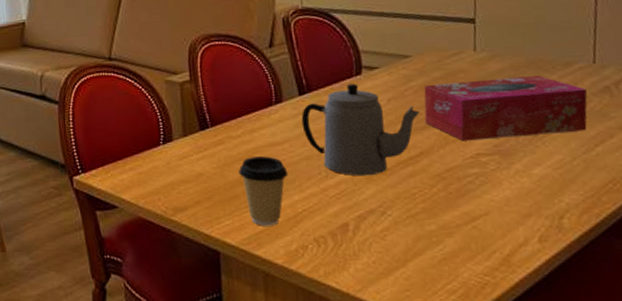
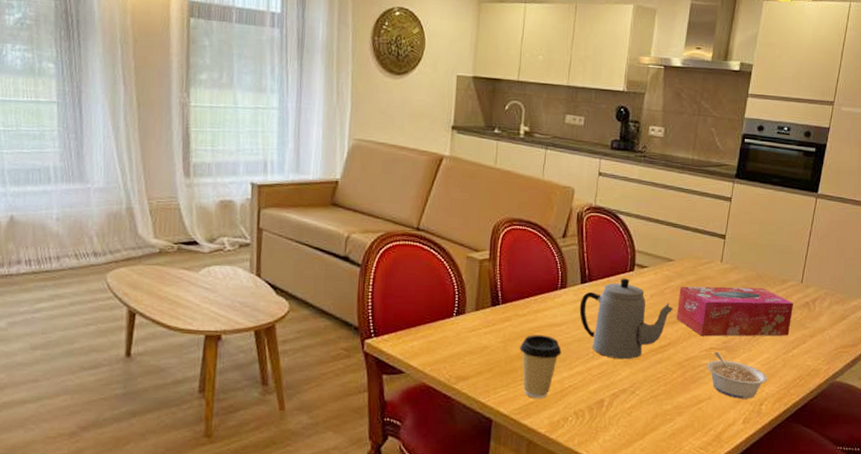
legume: none [475,157,565,213] -> present [706,351,767,399]

